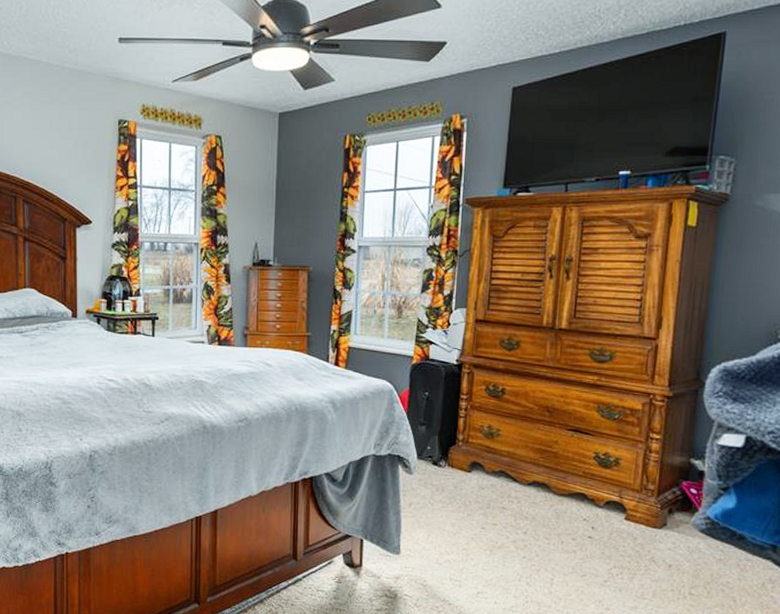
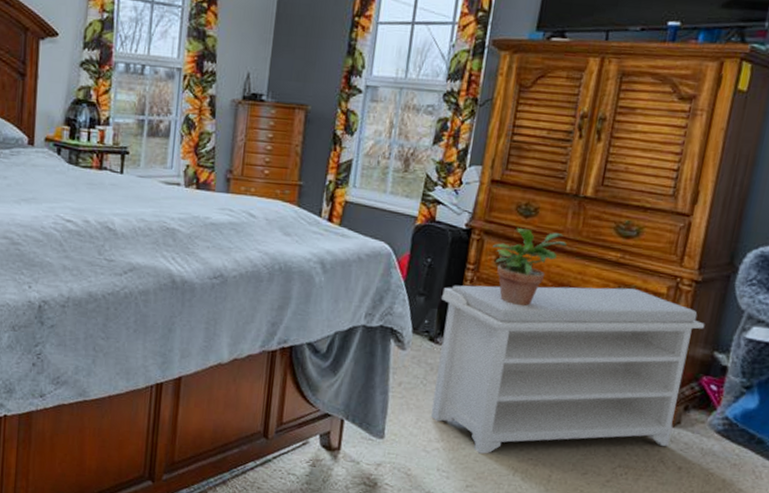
bench: none [441,407,680,563] -> present [431,285,705,454]
potted plant: none [482,359,548,428] -> present [493,227,567,306]

